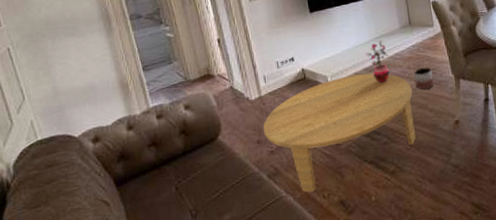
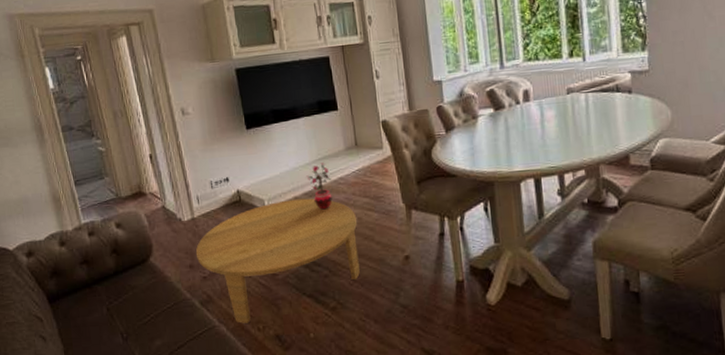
planter: present [414,67,435,90] -> none [359,194,383,219]

